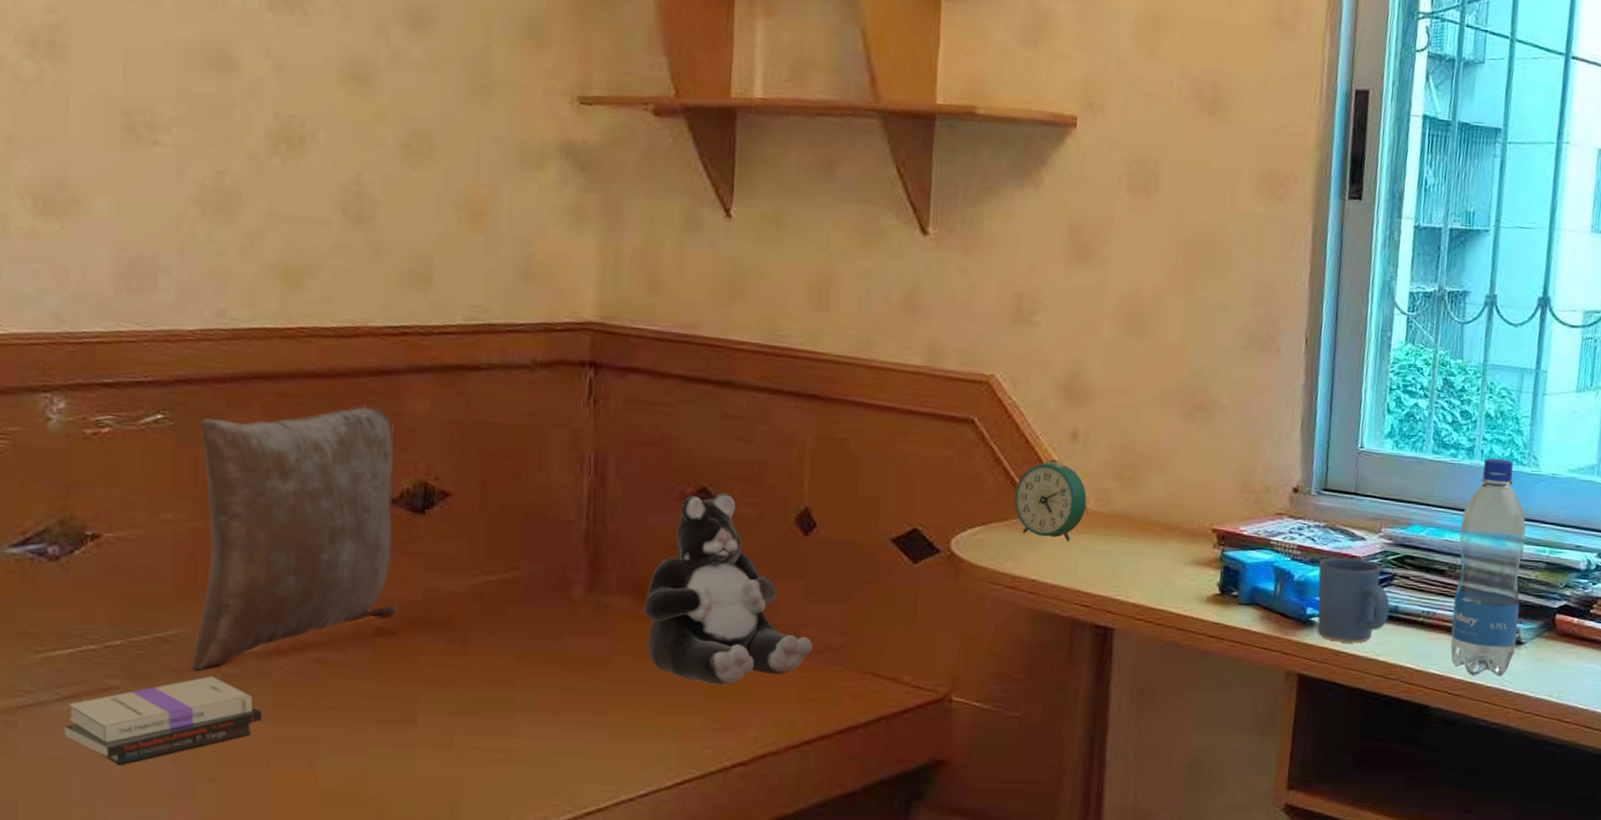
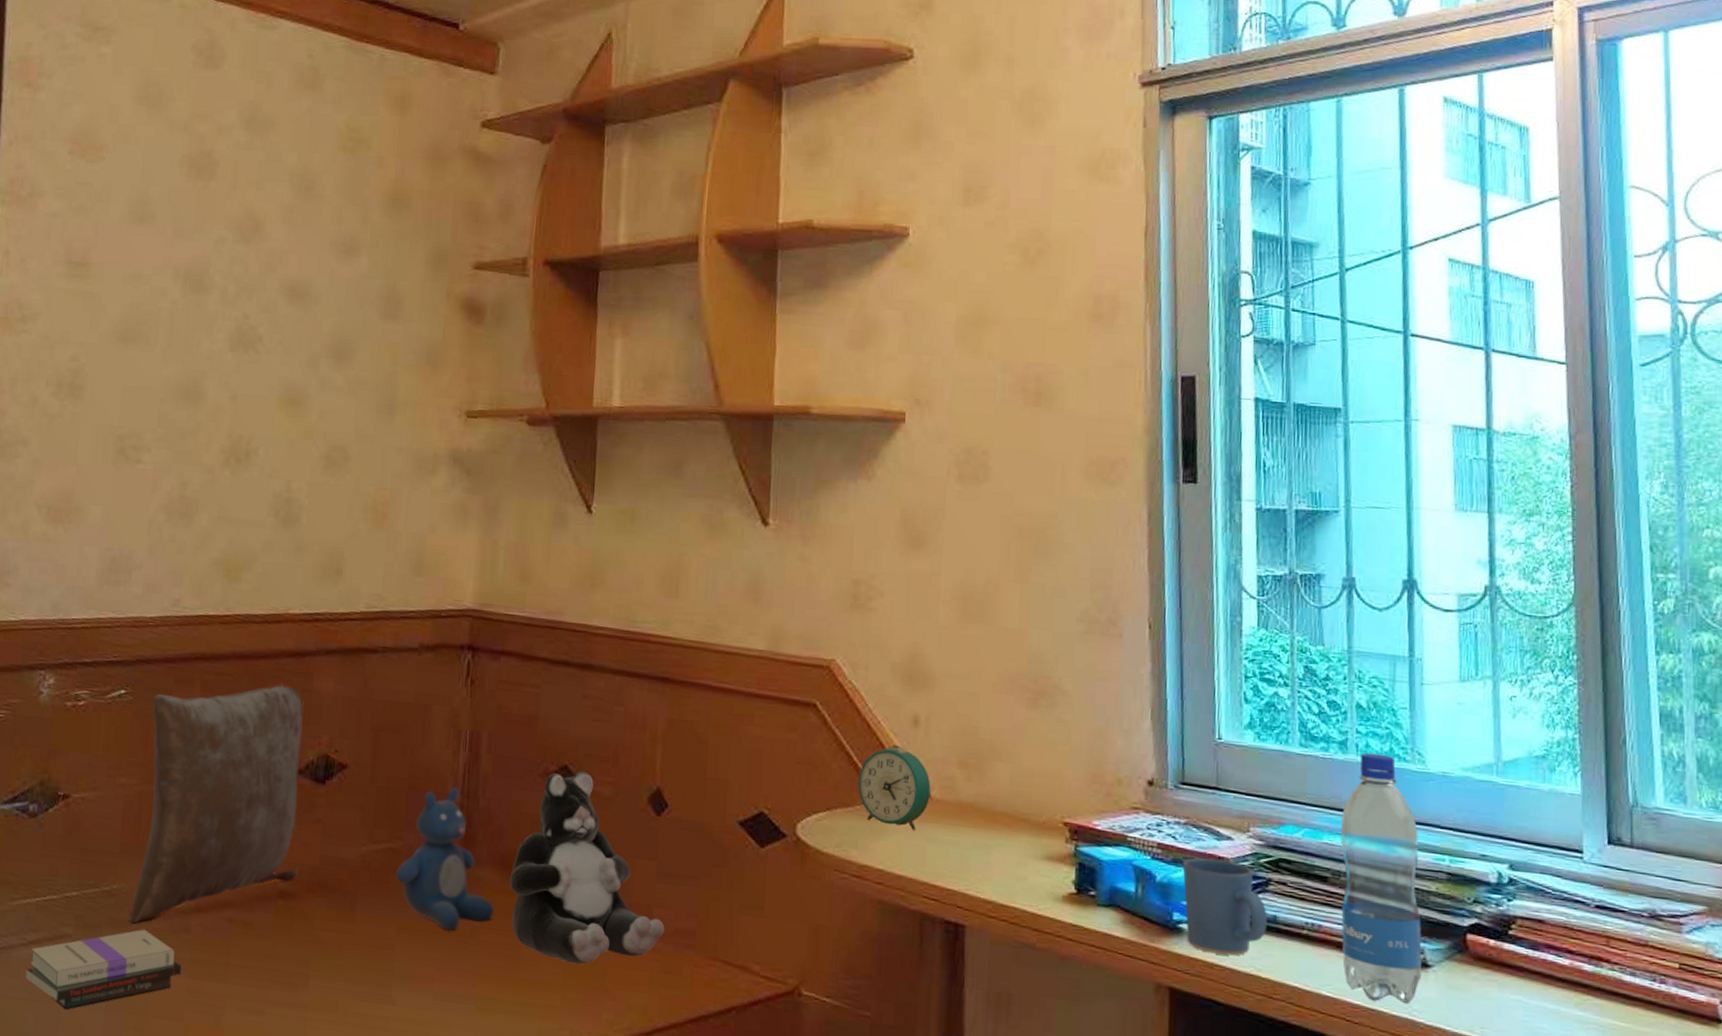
stuffed animal: none [513,513,627,660] -> present [395,787,494,931]

